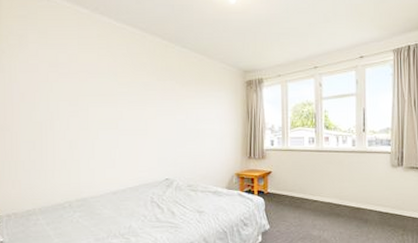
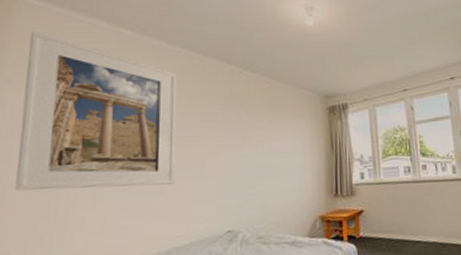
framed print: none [14,10,126,140] -> present [15,31,177,191]

